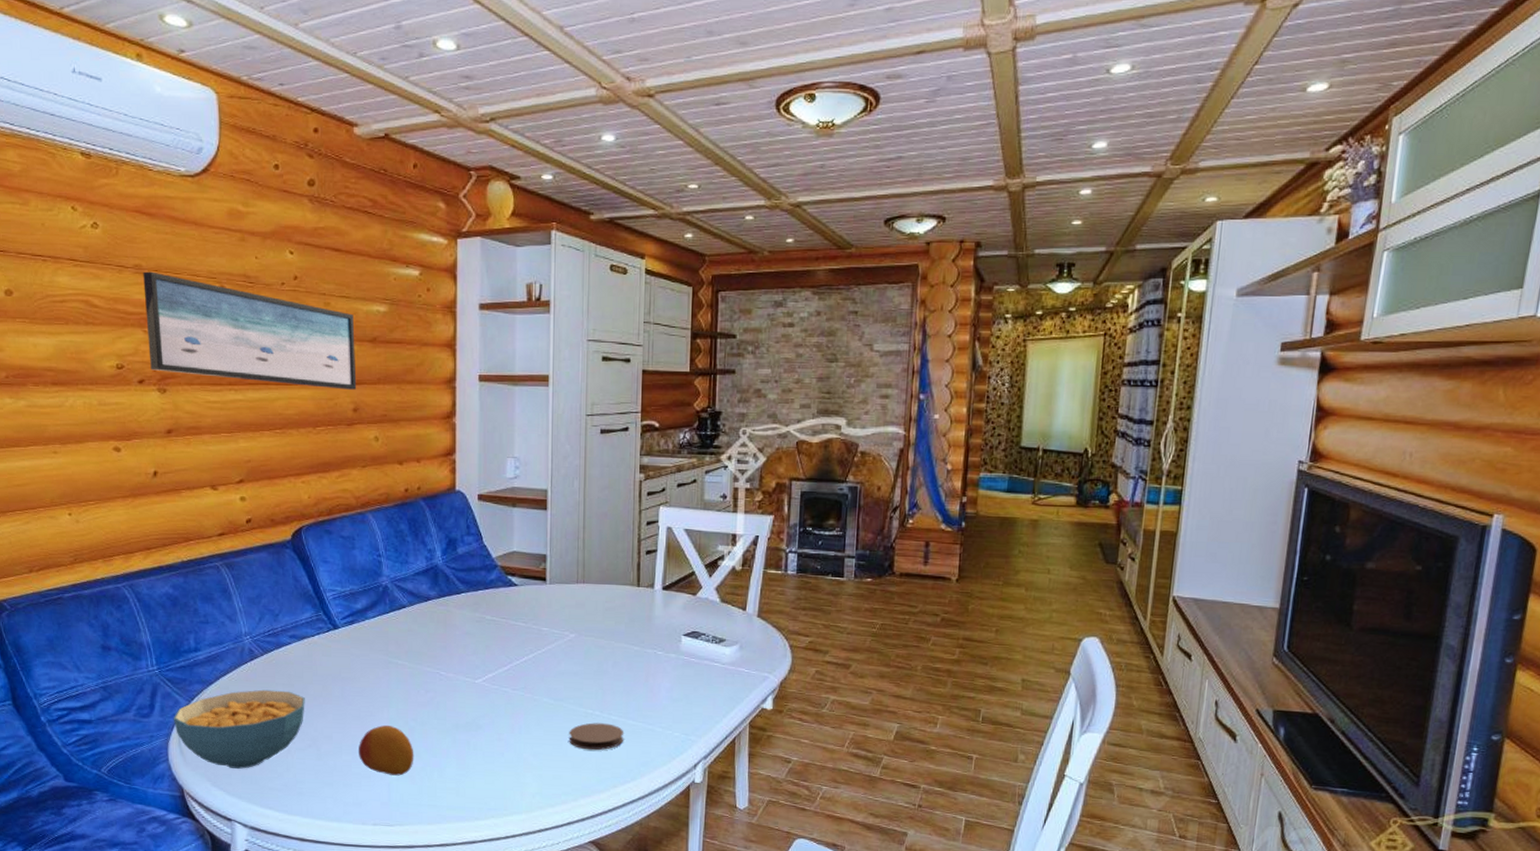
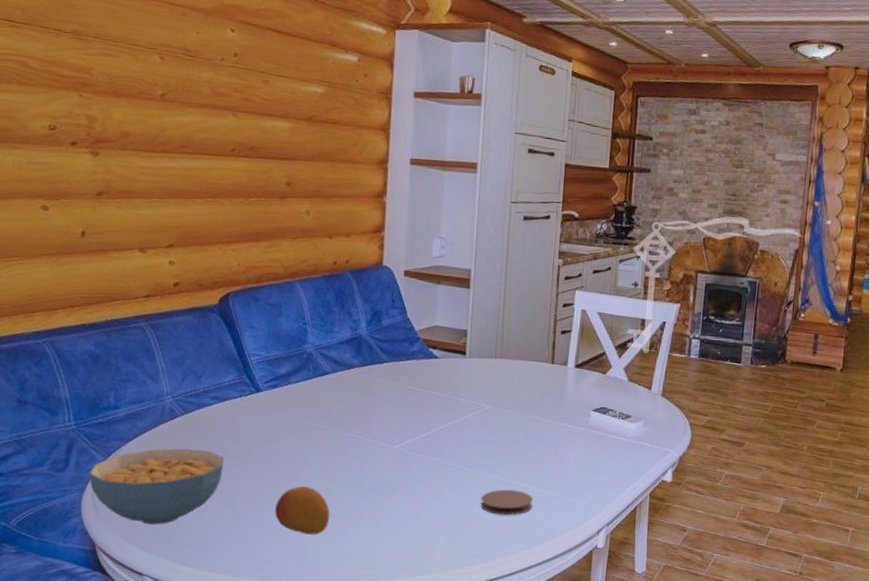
wall art: present [143,271,357,390] -> none [81,37,292,165]

